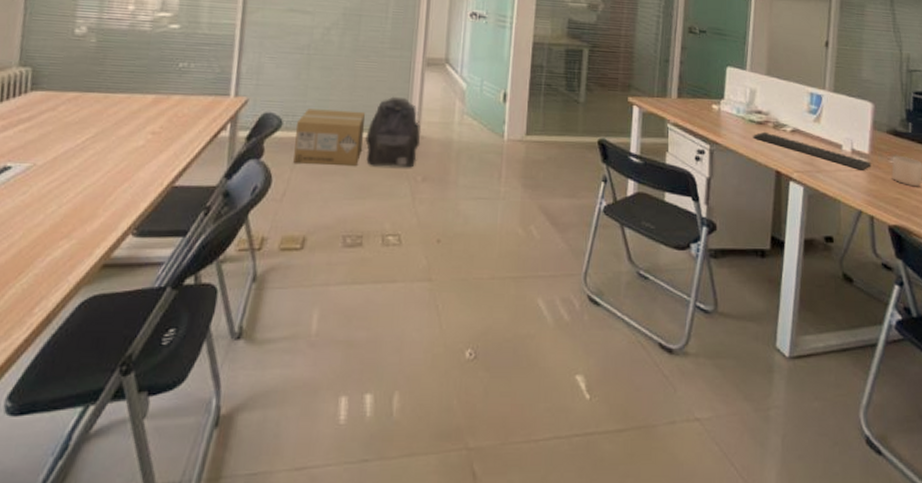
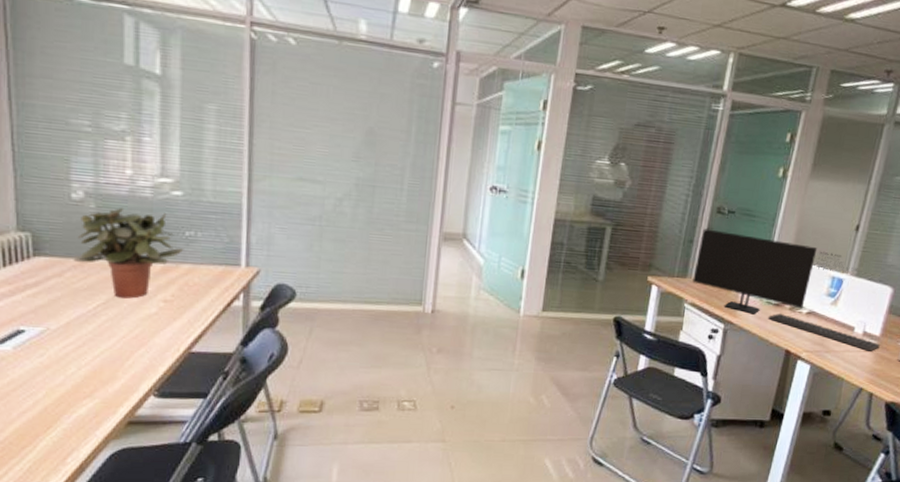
potted plant: none [68,42,177,131] -> present [73,208,184,299]
cardboard box: present [293,108,365,166] -> none [309,280,380,337]
backpack: present [365,96,421,168] -> none [380,270,436,340]
computer monitor: none [673,48,835,134] -> present [692,228,858,315]

